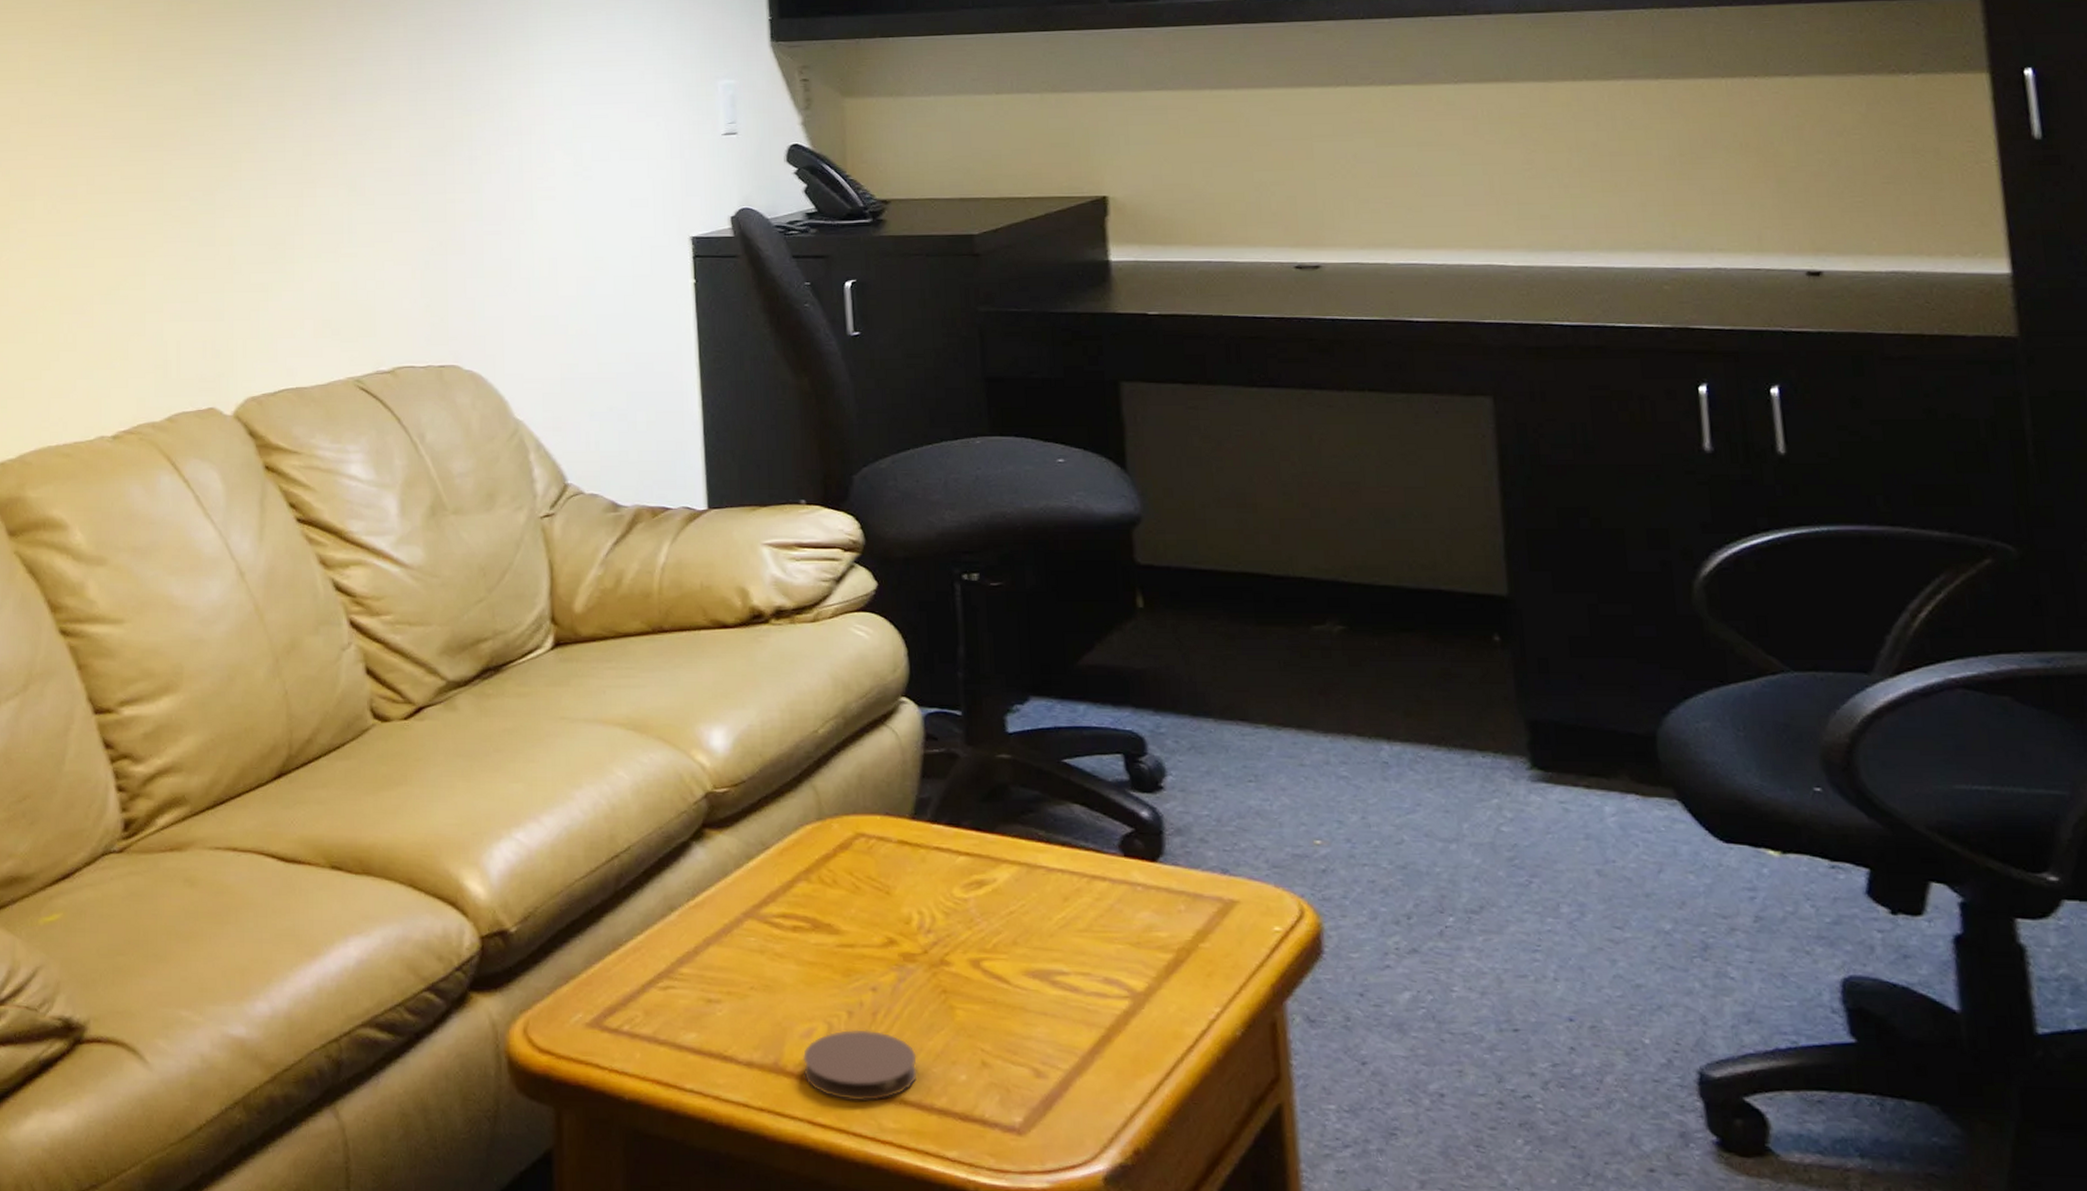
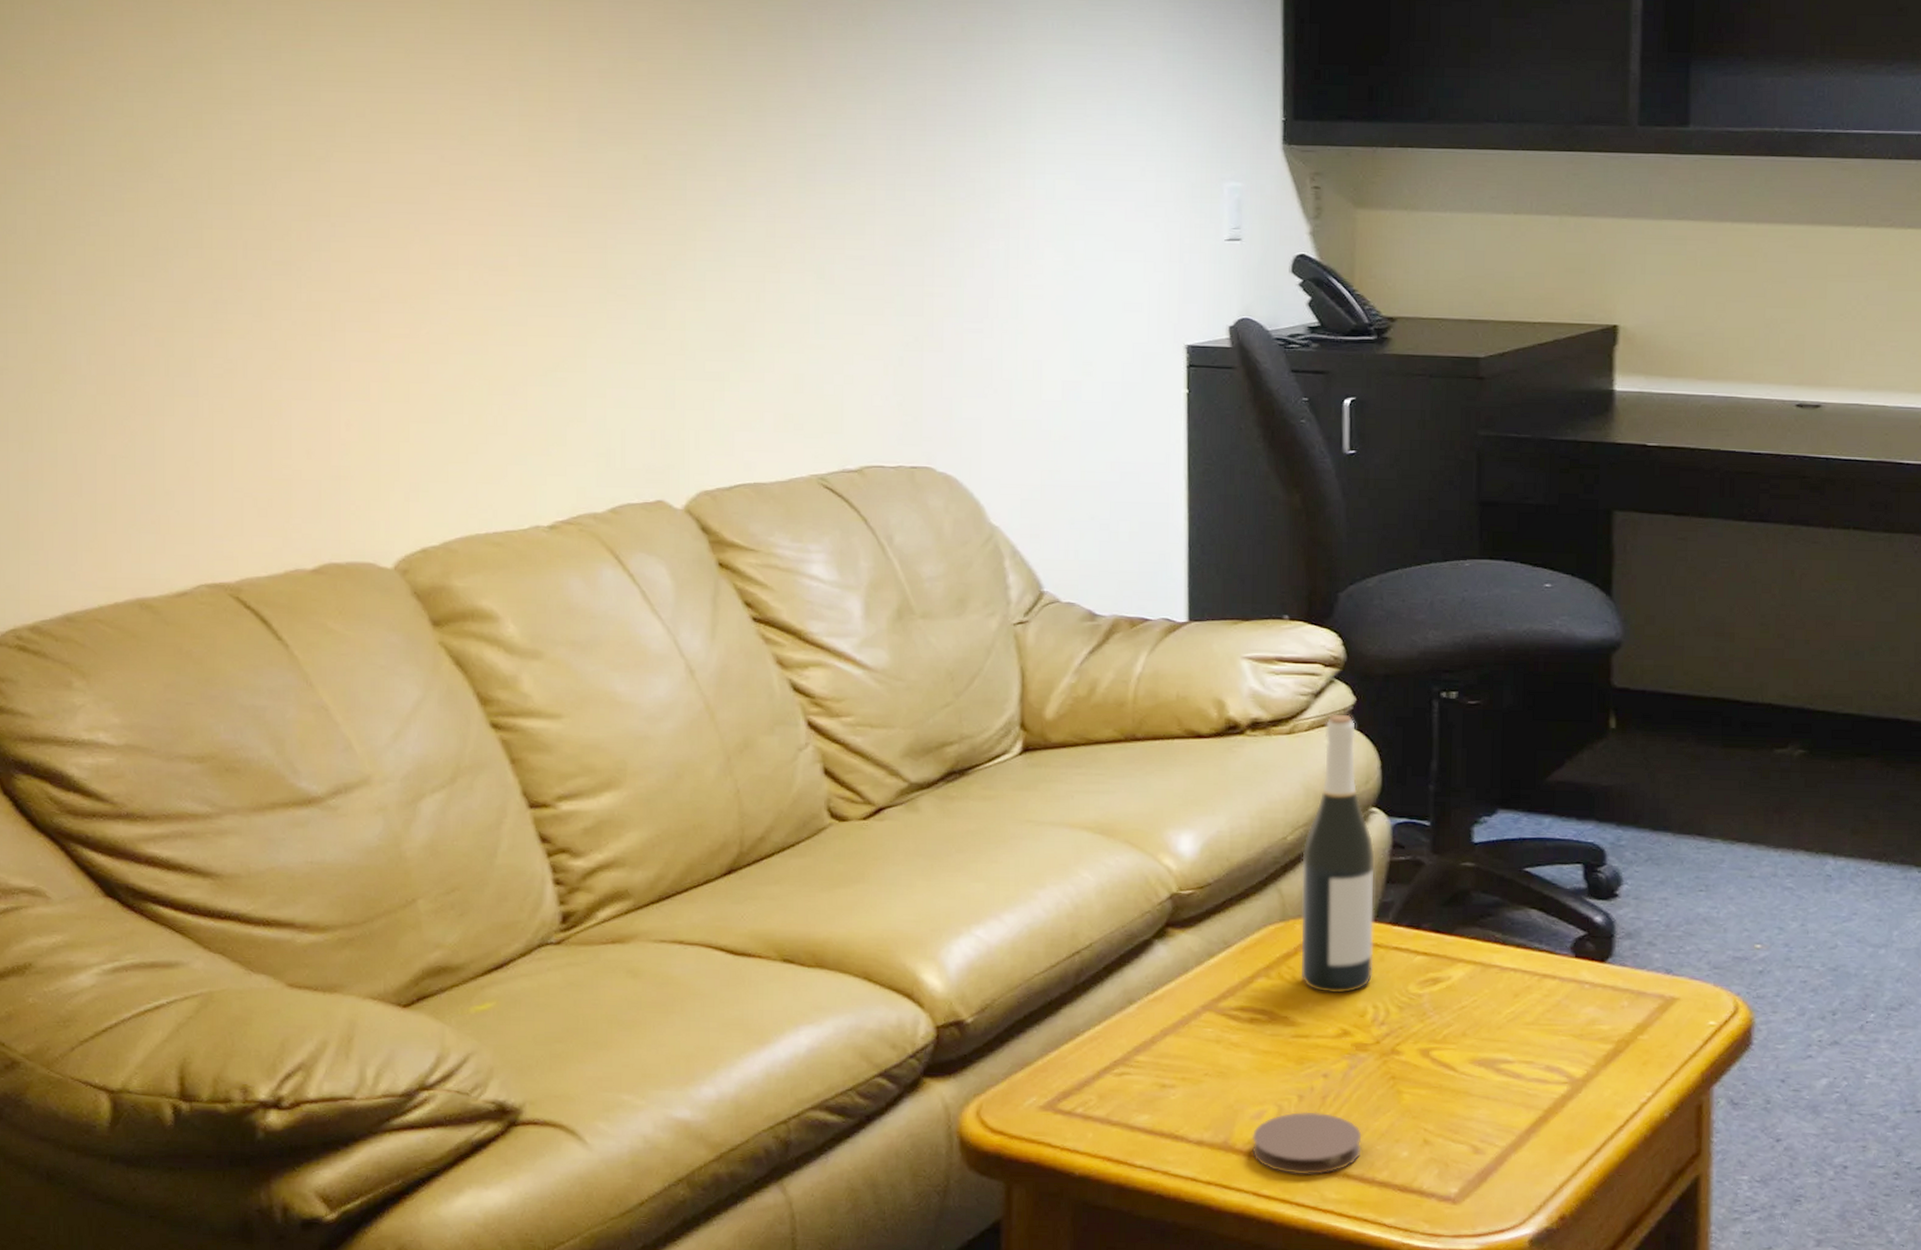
wine bottle: none [834,600,915,899] -> present [1300,714,1375,994]

